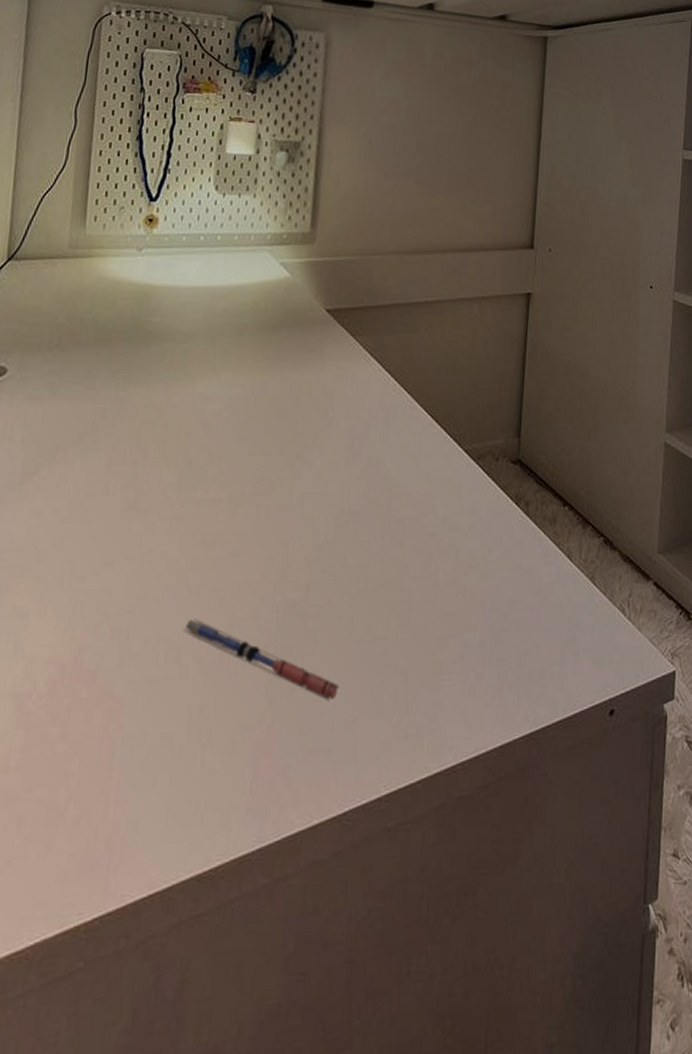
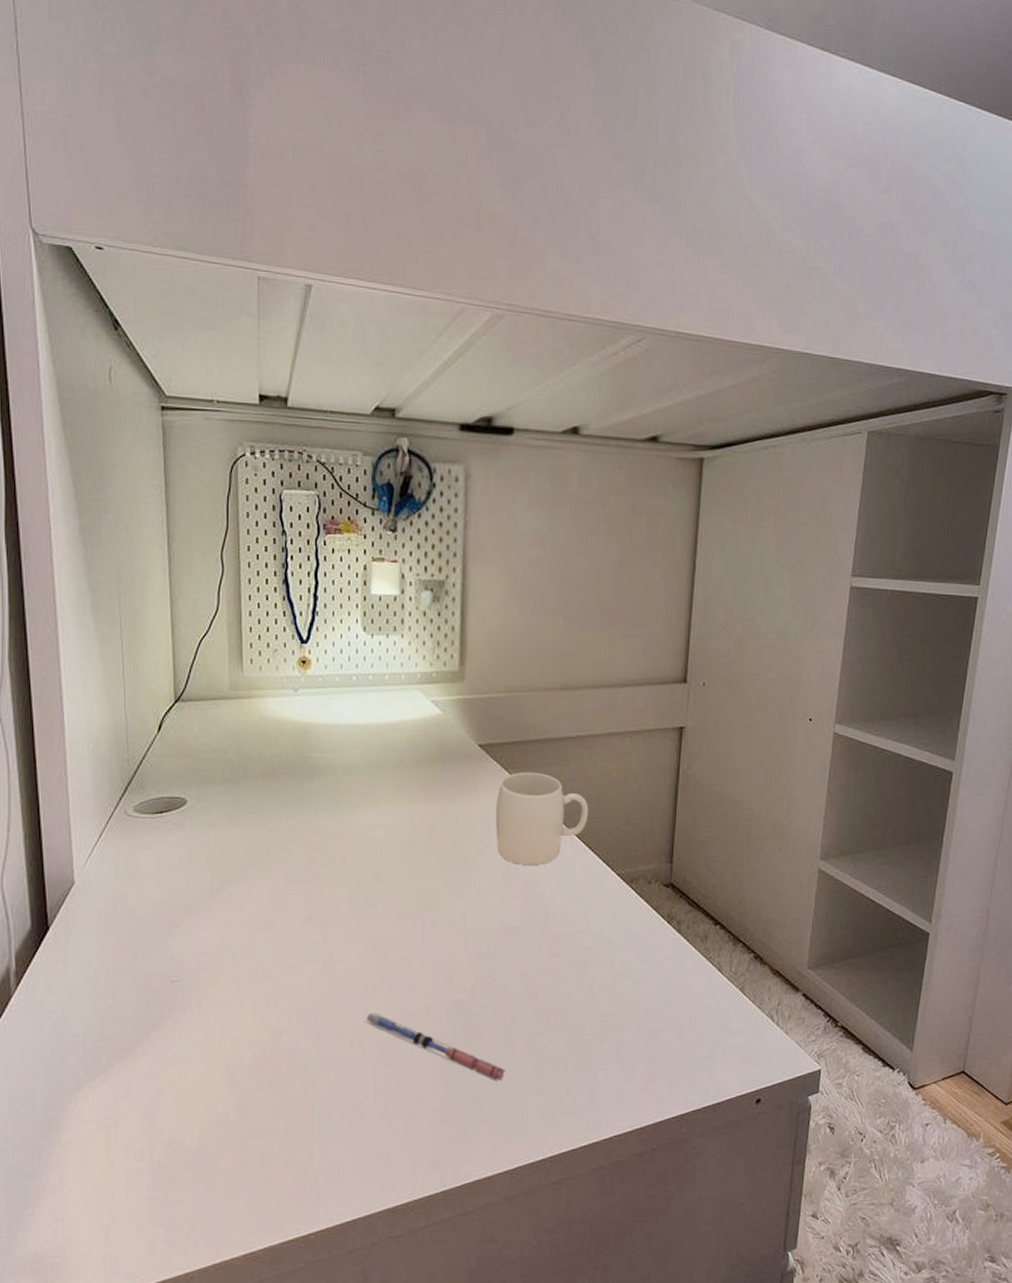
mug: none [339,338,437,441] -> present [495,771,589,865]

